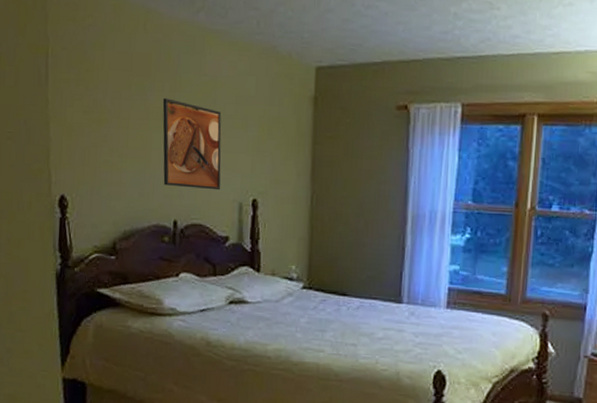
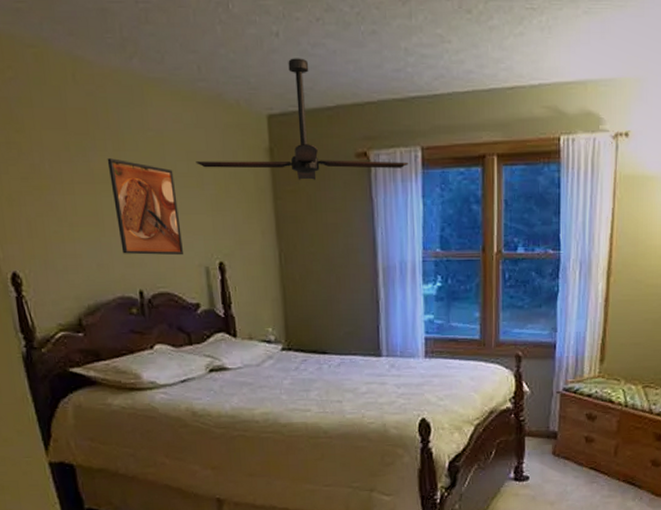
ceiling fan: none [243,17,447,128] -> present [196,58,408,180]

